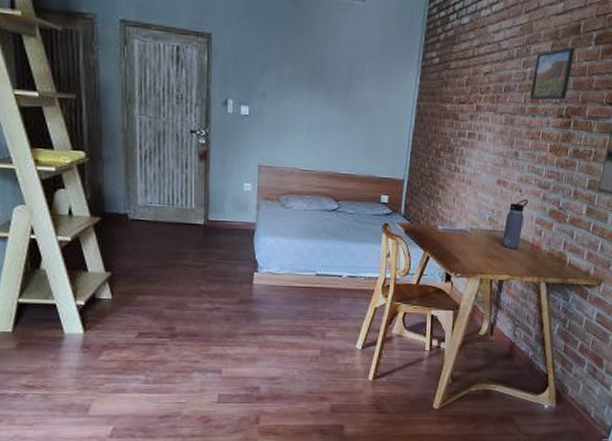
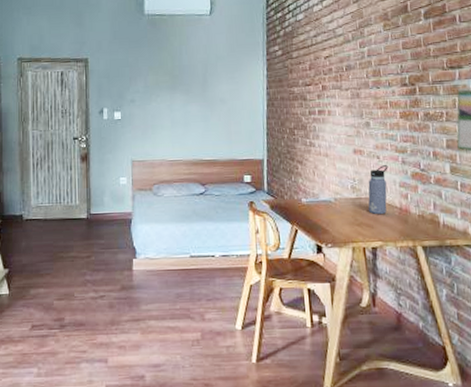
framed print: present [529,47,576,100] -> none [370,24,407,74]

